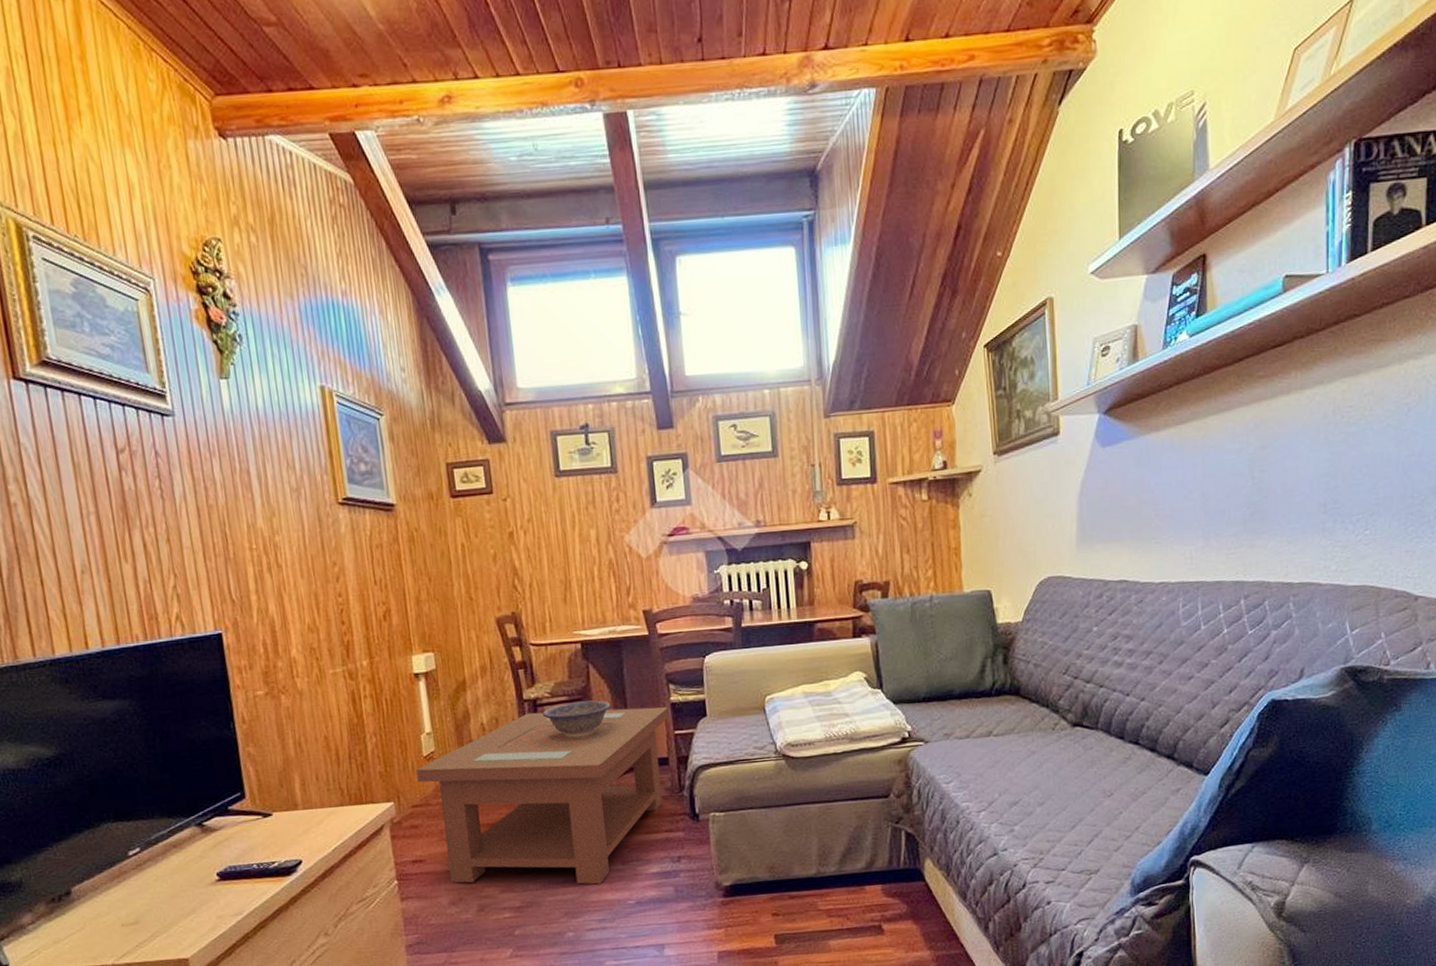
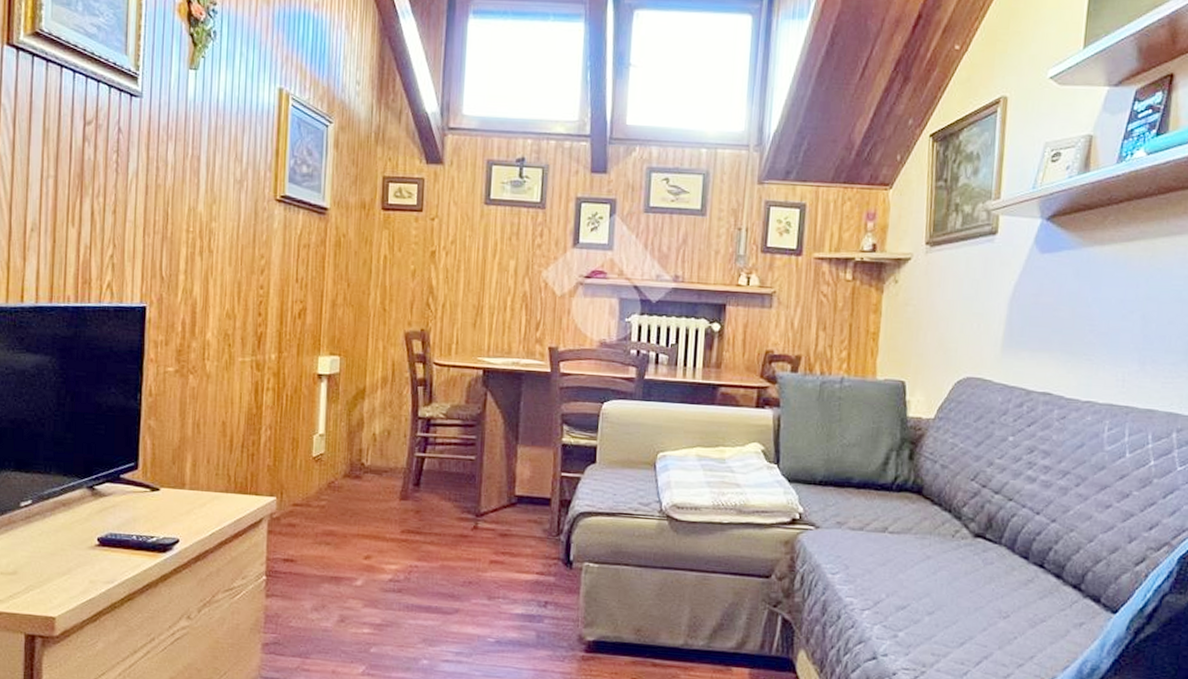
coffee table: present [416,707,670,885] -> none [303,430,559,616]
decorative bowl: present [542,700,612,738] -> none [433,427,504,464]

